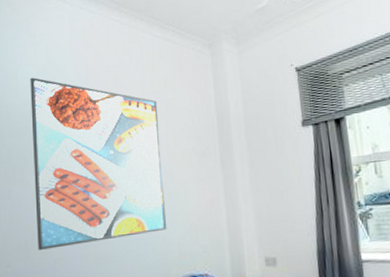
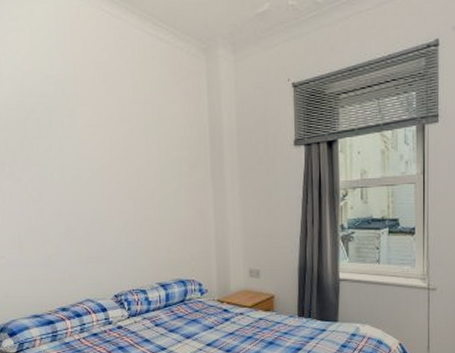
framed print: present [30,77,167,250] -> none [15,67,157,245]

